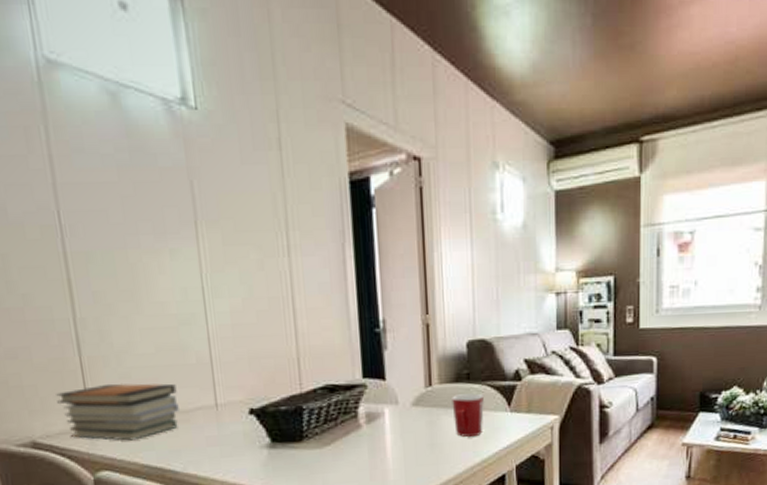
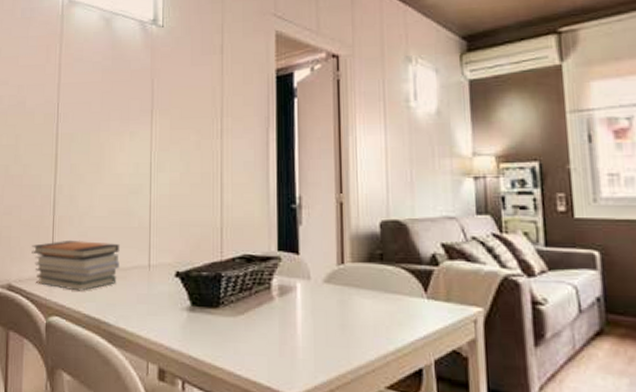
mug: present [452,393,484,437] -> none [364,275,398,321]

